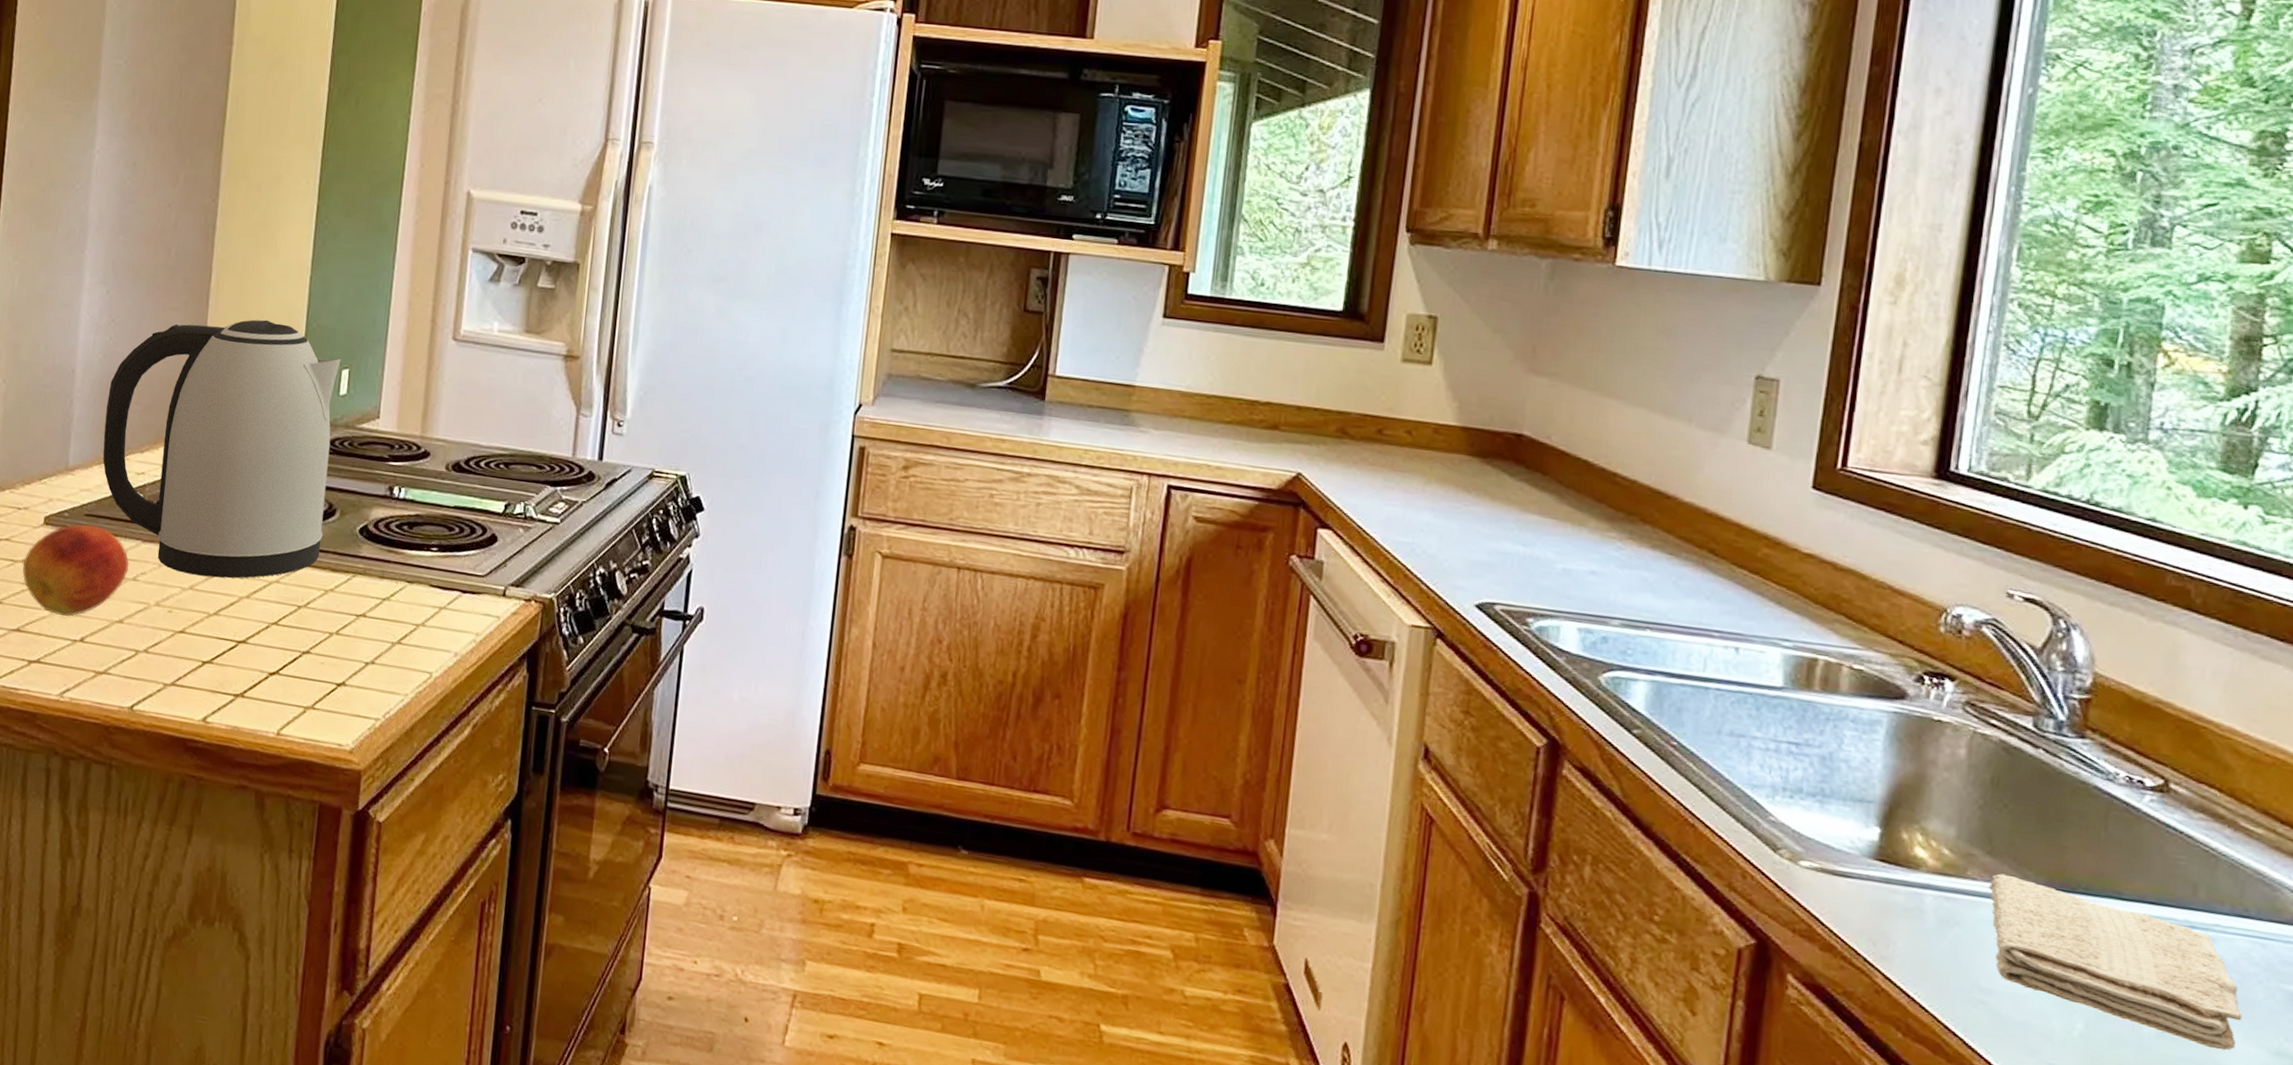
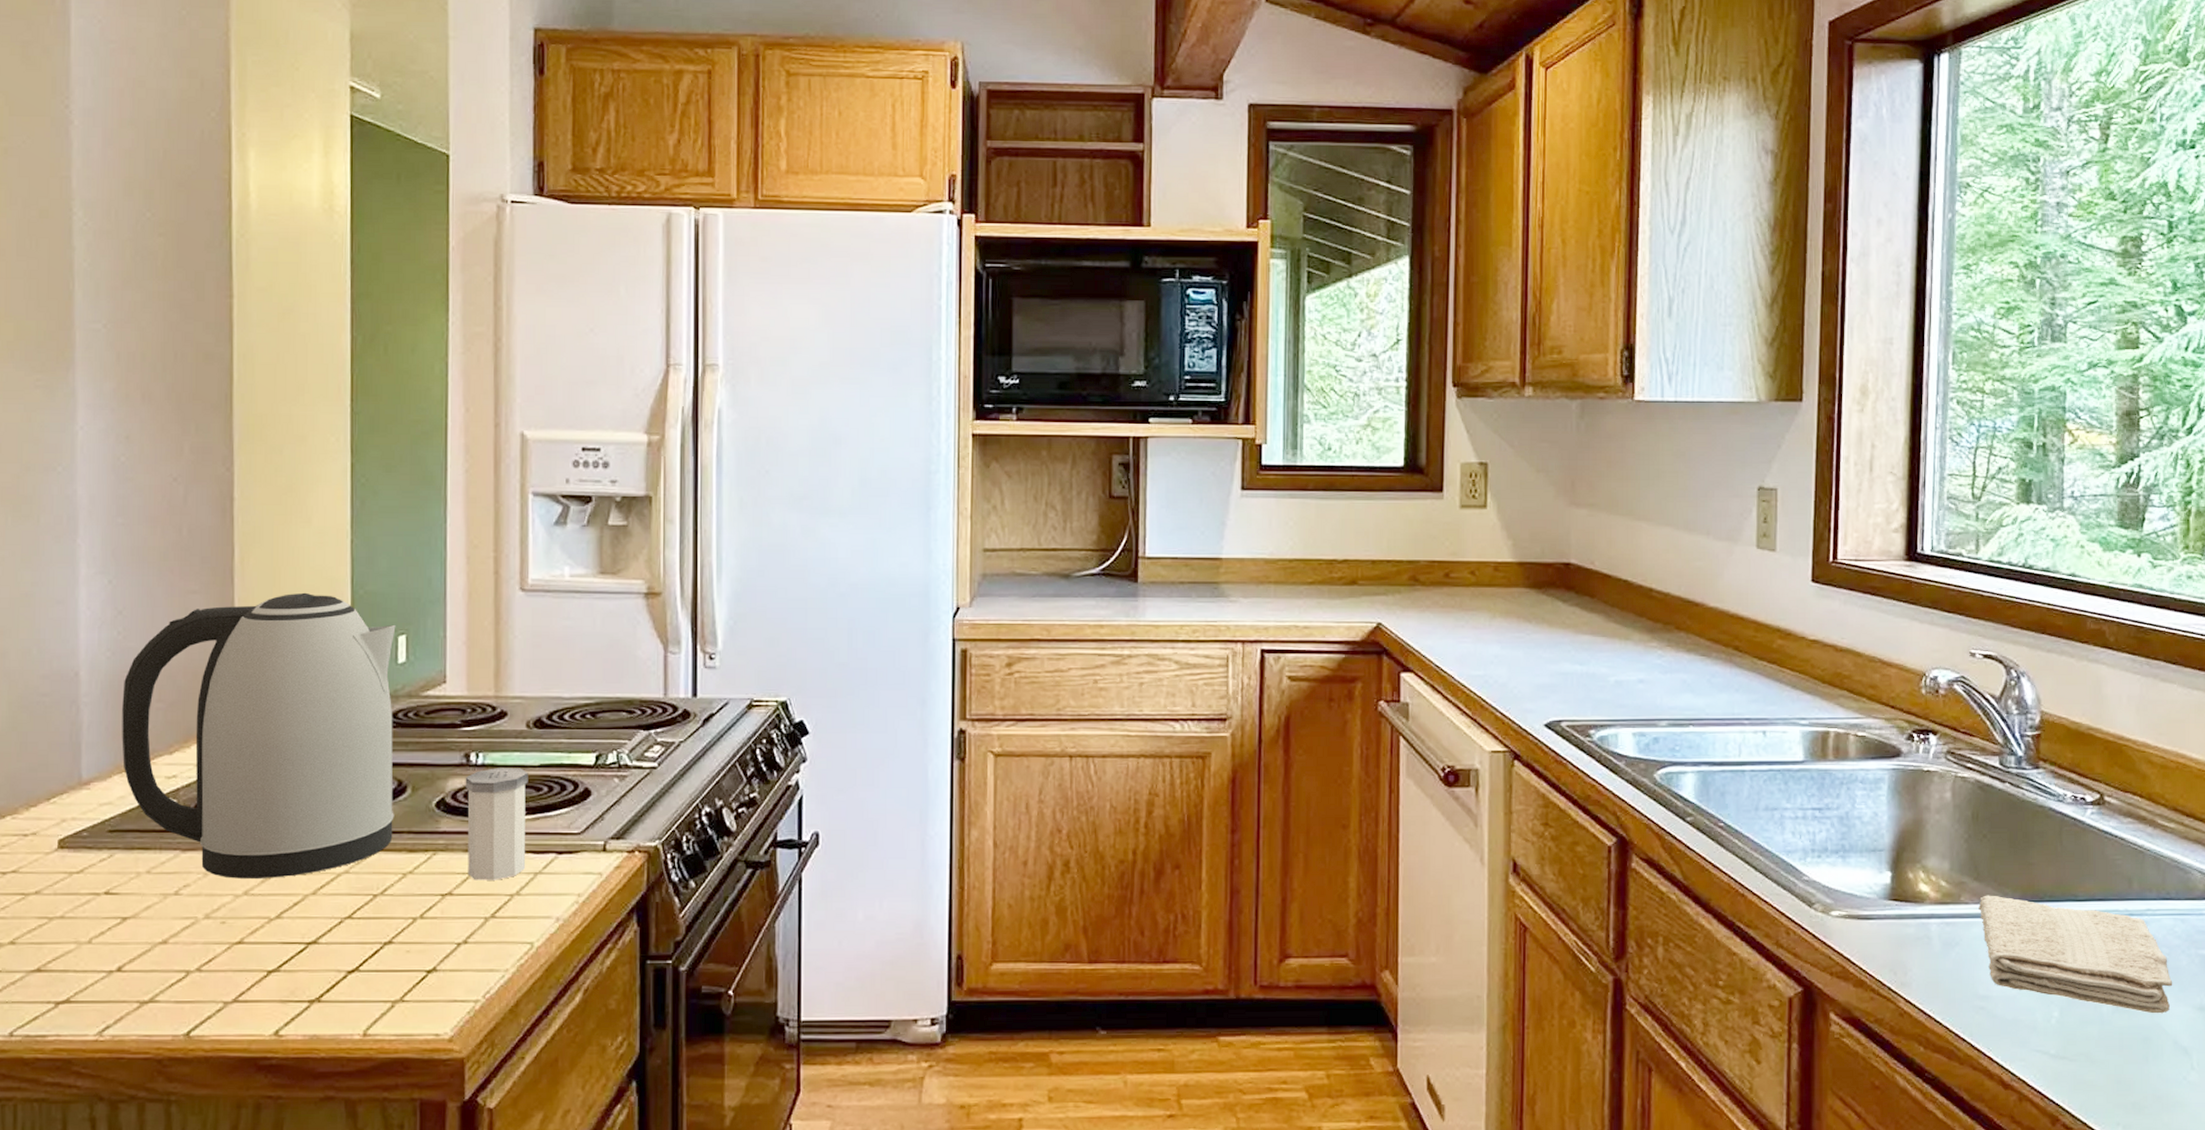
fruit: present [22,524,129,616] -> none [36,841,168,946]
salt shaker: none [381,503,443,609] -> present [465,768,528,880]

